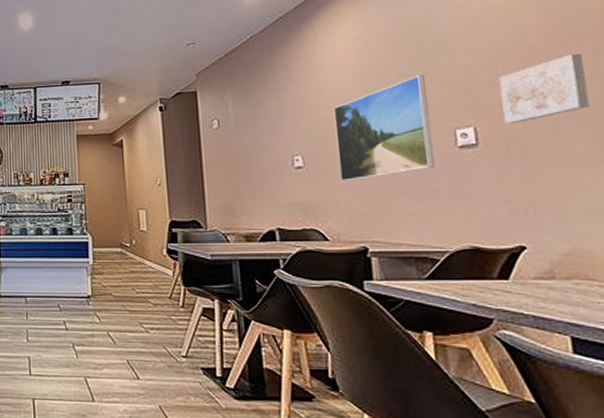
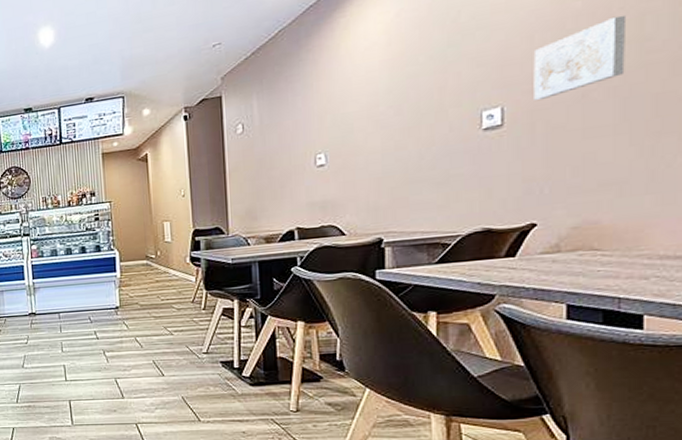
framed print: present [333,74,435,182] -> none [359,55,458,176]

